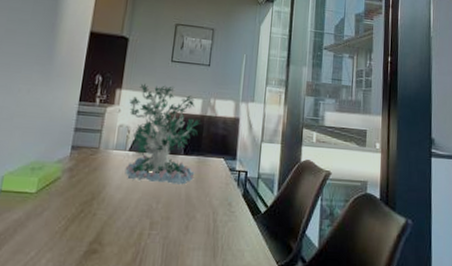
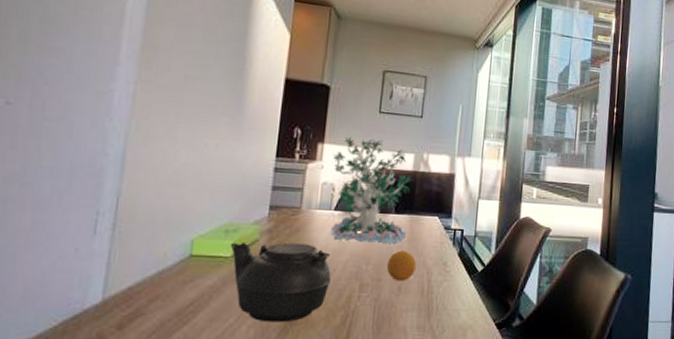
teapot: none [35,179,125,258] -> present [230,242,332,323]
fruit: none [175,189,204,221] -> present [386,249,417,281]

